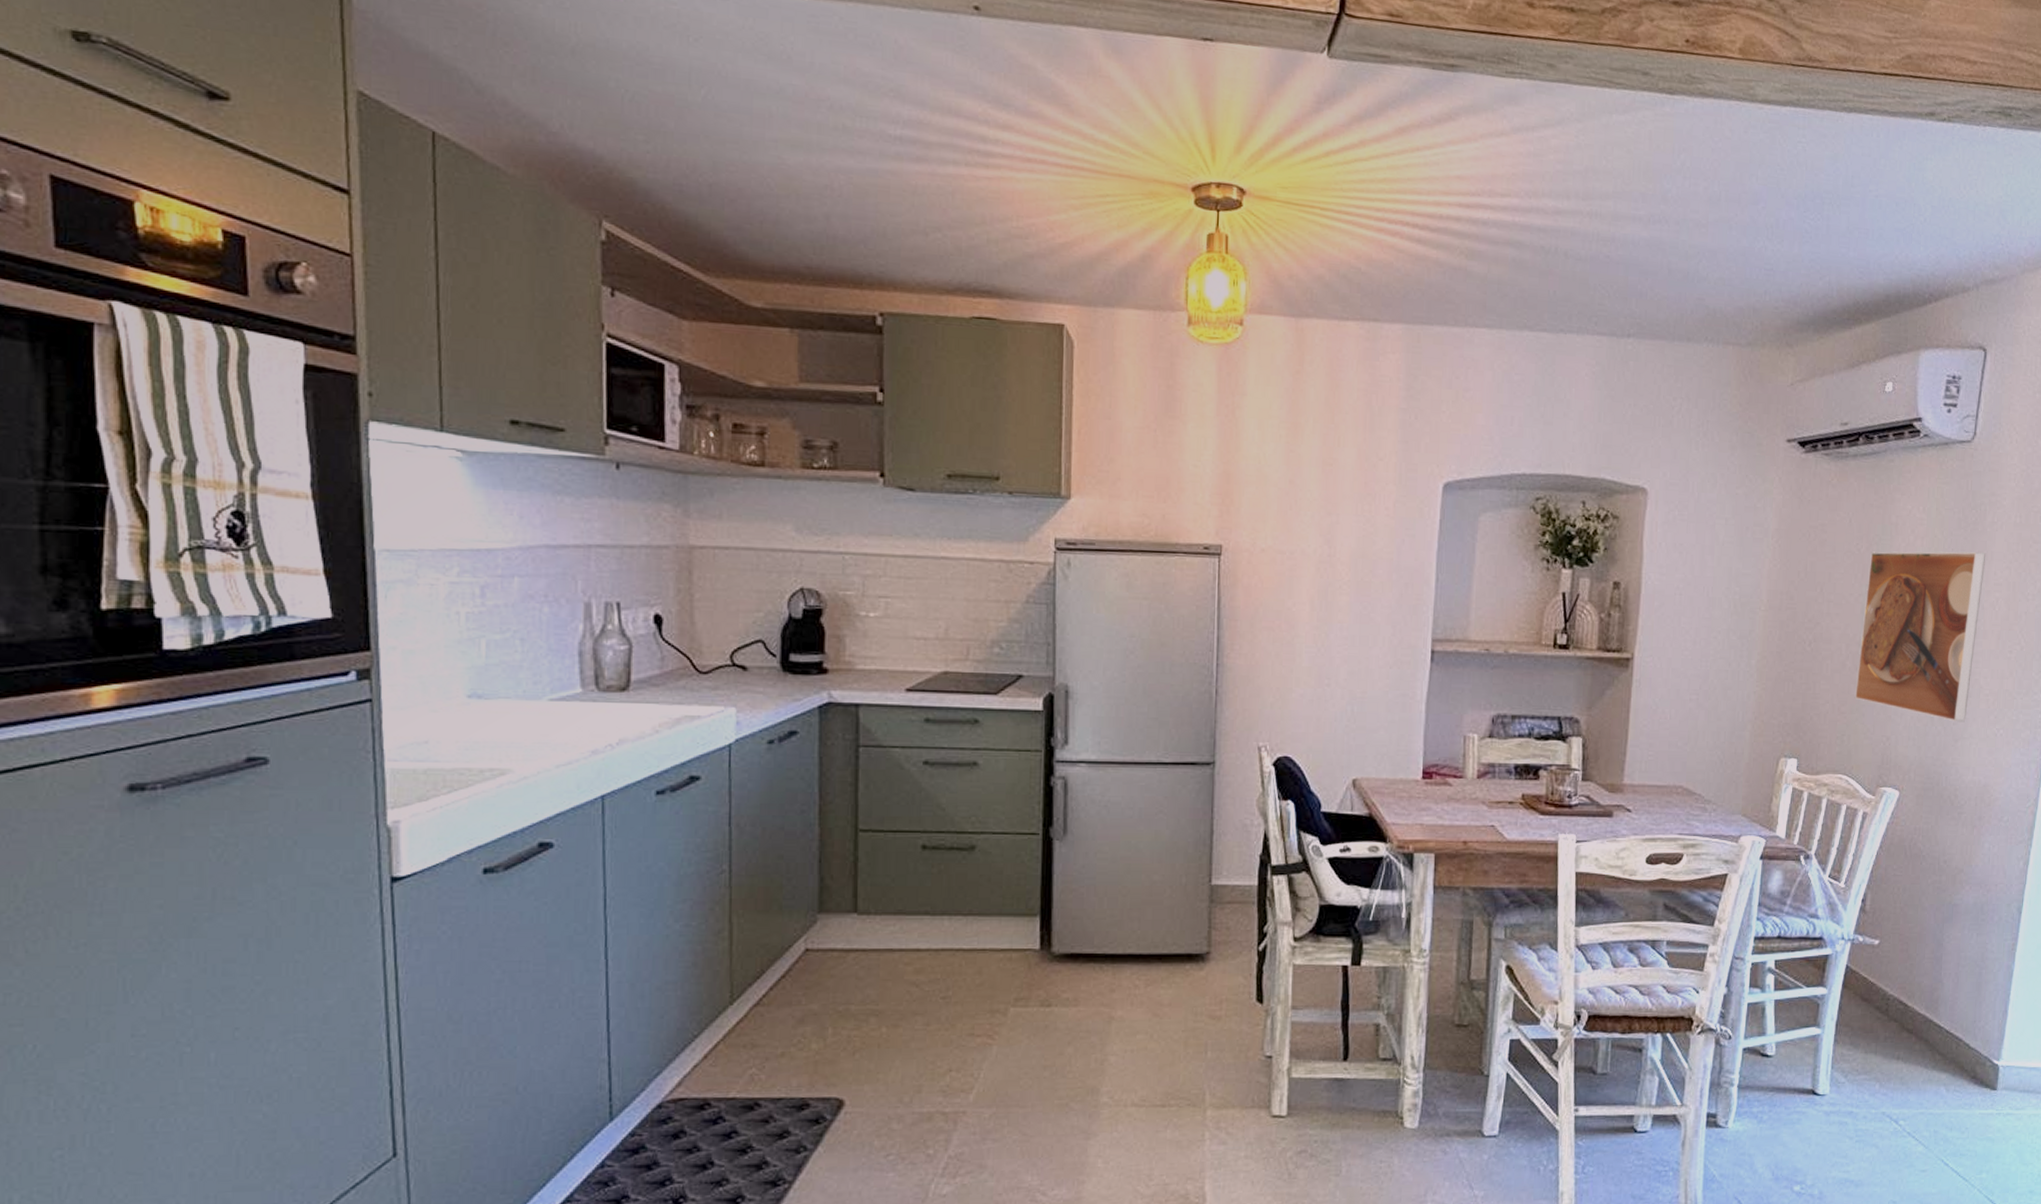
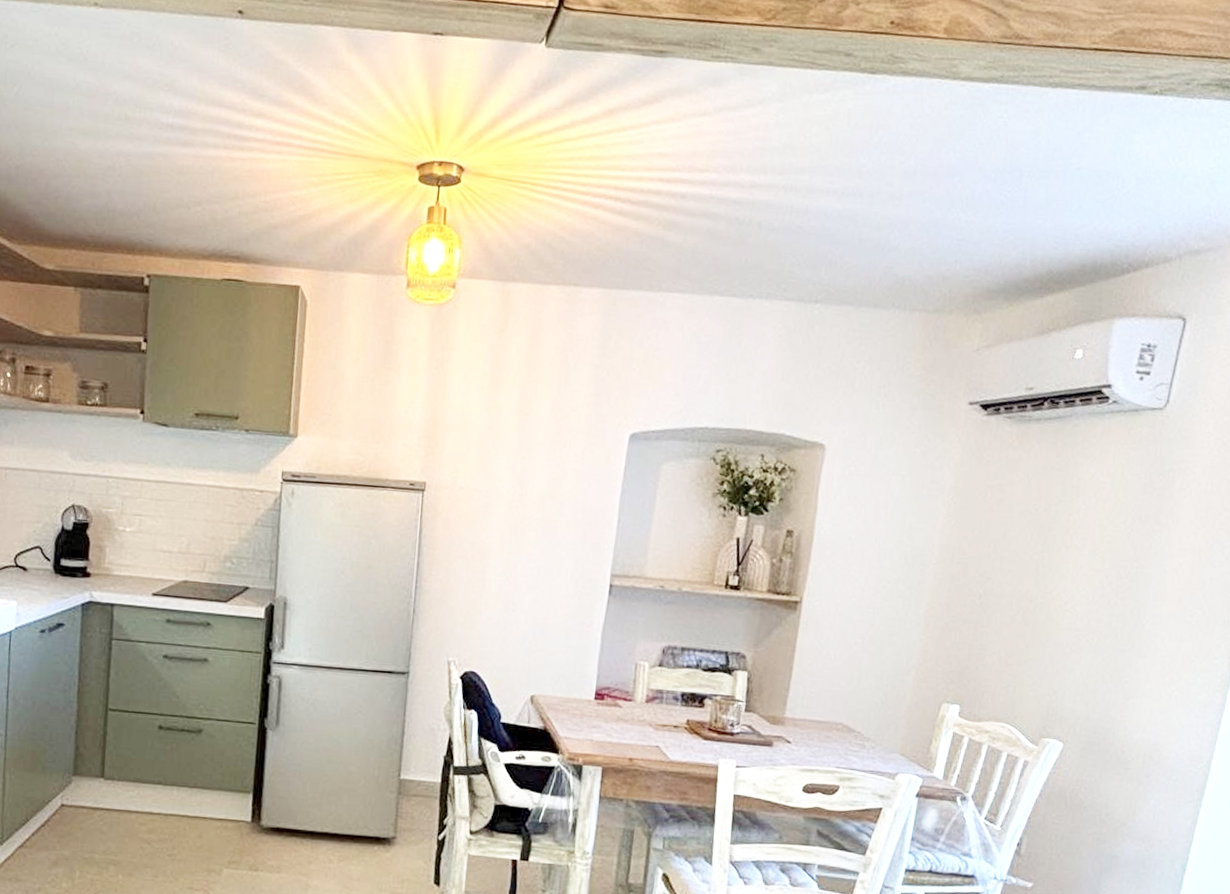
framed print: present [1854,551,1986,722] -> none [1022,512,1172,682]

